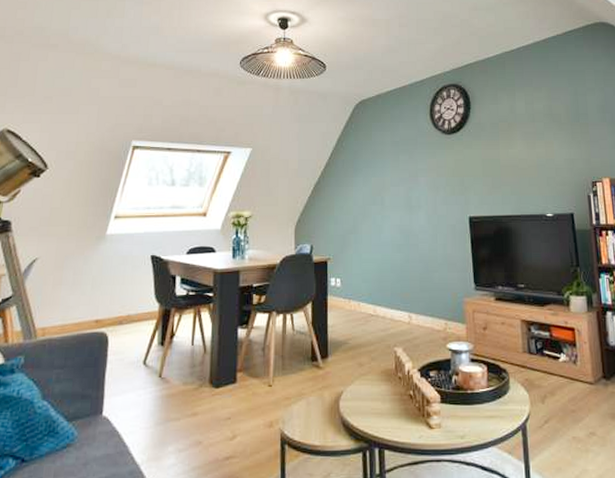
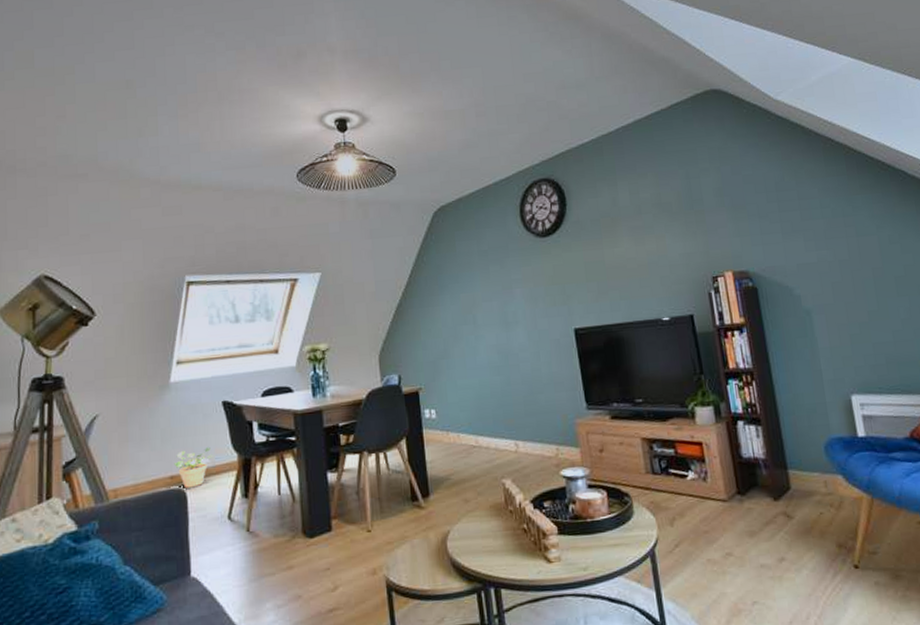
potted plant: none [100,295,138,332] -> present [174,446,215,488]

